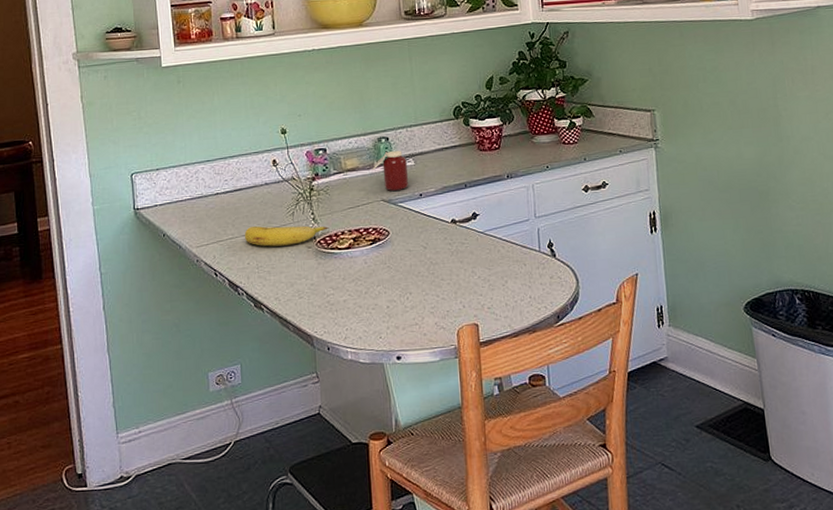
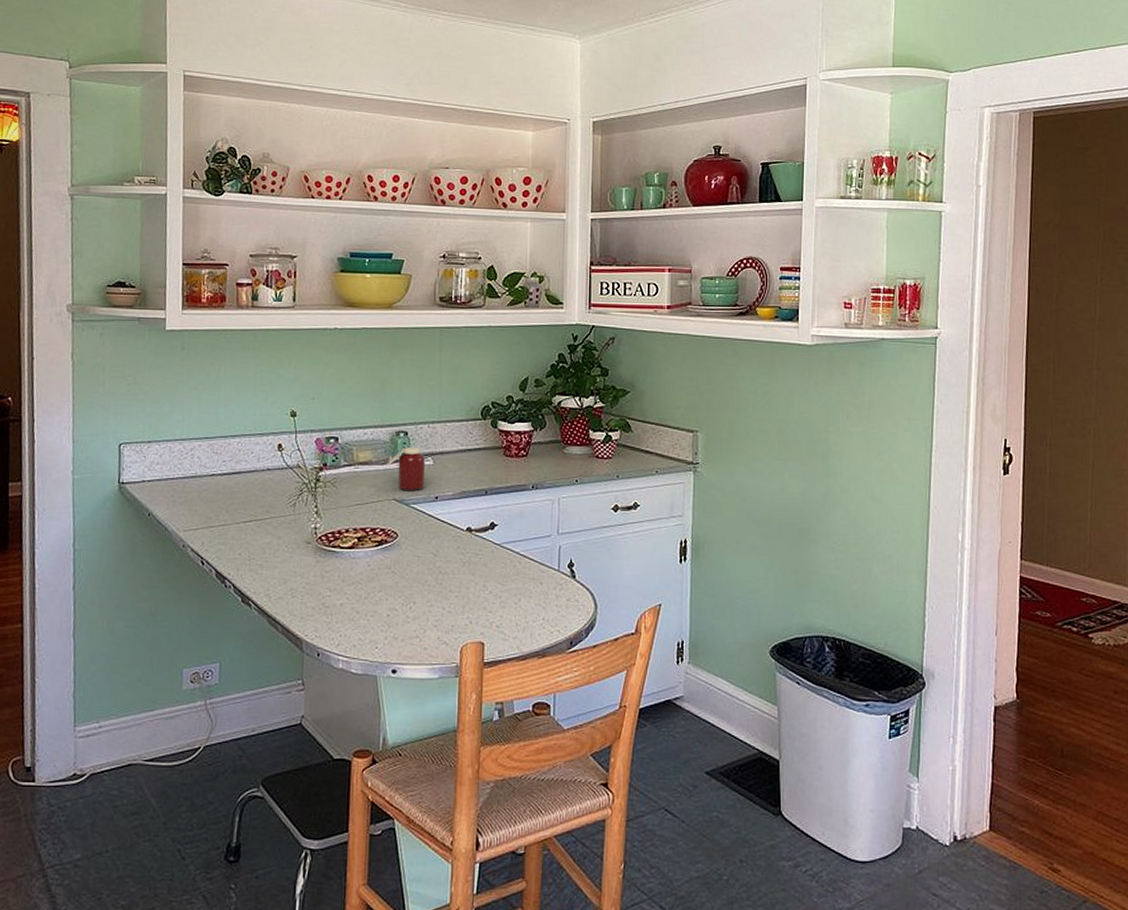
fruit: present [244,225,329,247] -> none [238,515,333,539]

